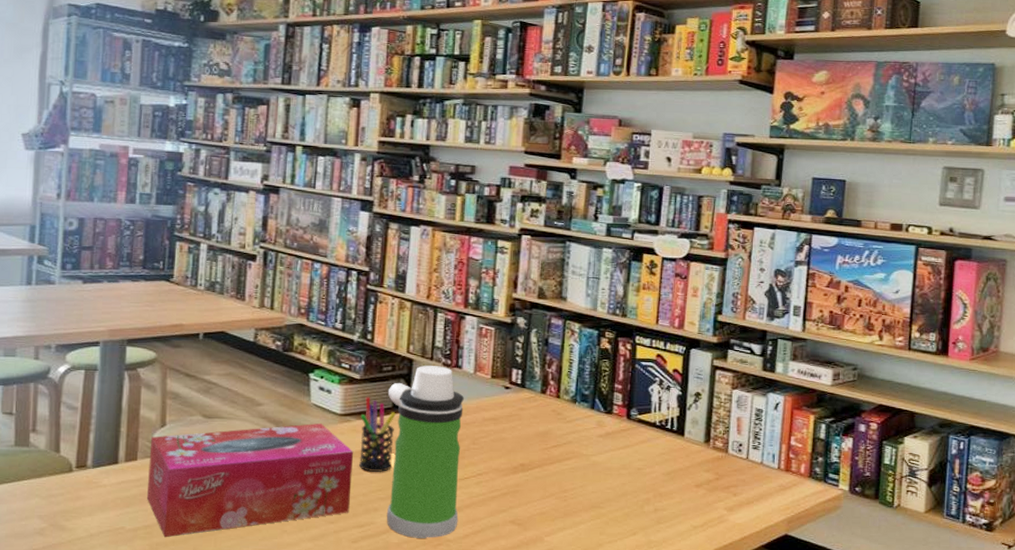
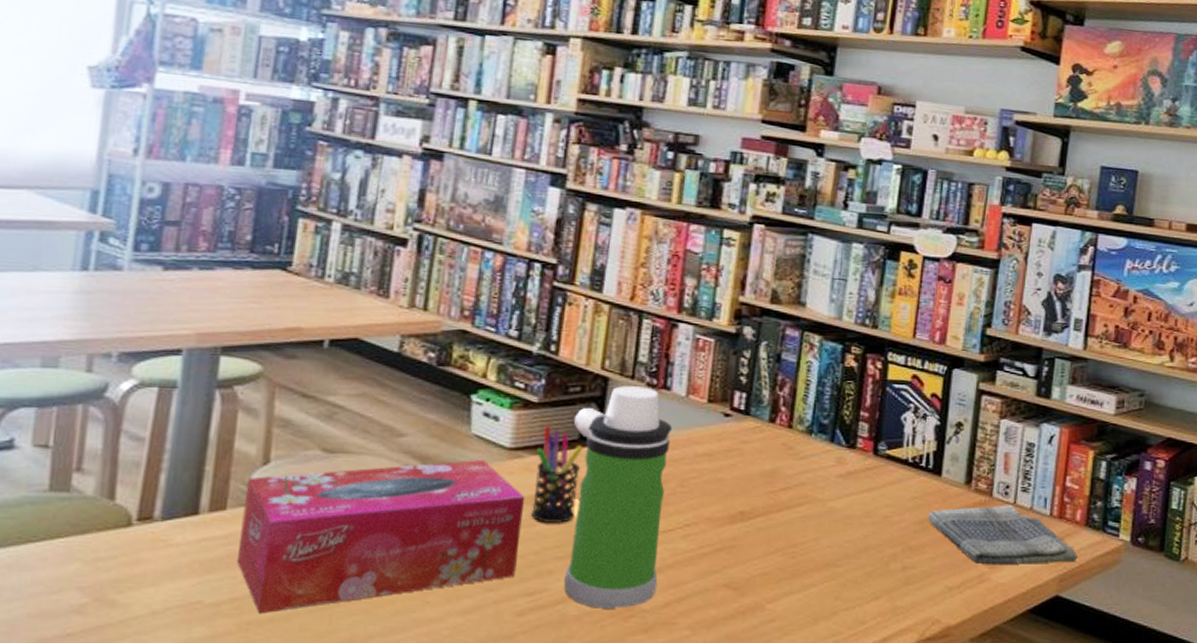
dish towel: none [674,460,803,509] -> present [927,505,1078,564]

